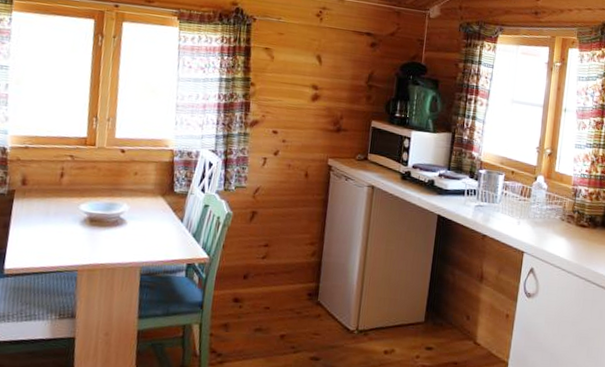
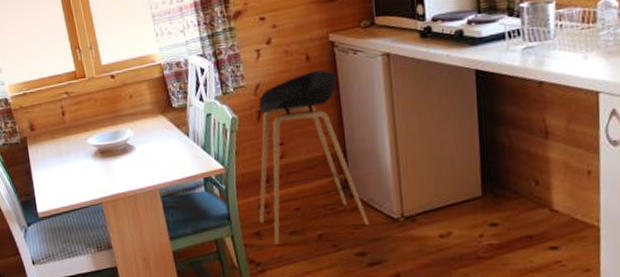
stool: none [229,187,328,339] -> present [259,70,369,245]

